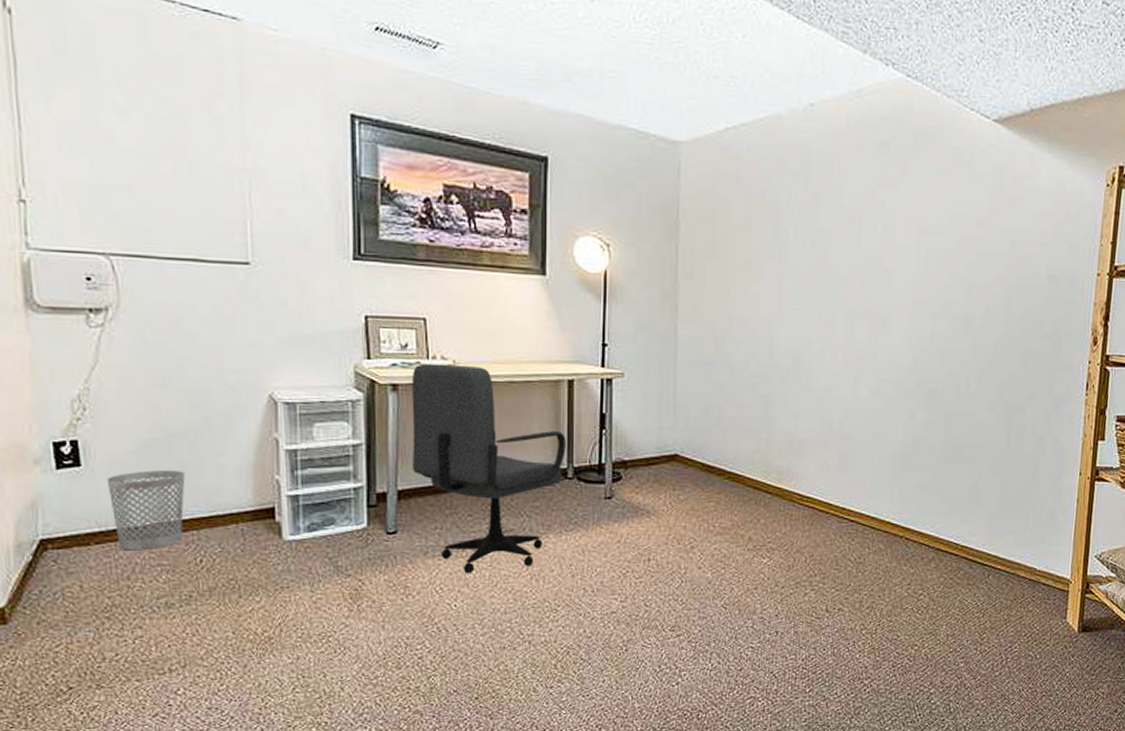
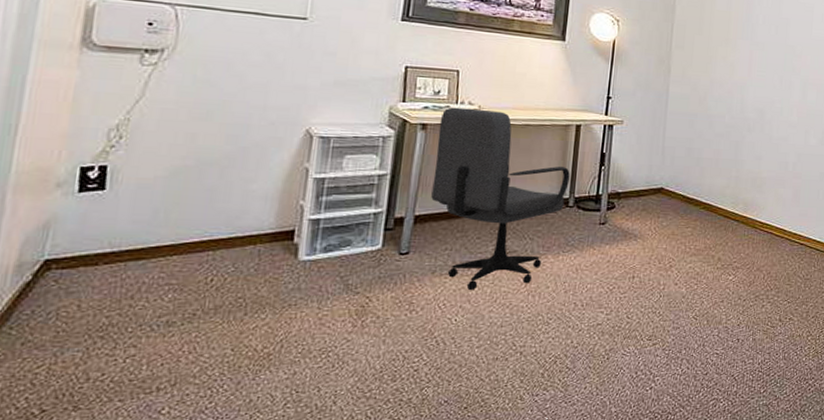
wastebasket: present [106,469,185,551] -> none [128,194,211,271]

